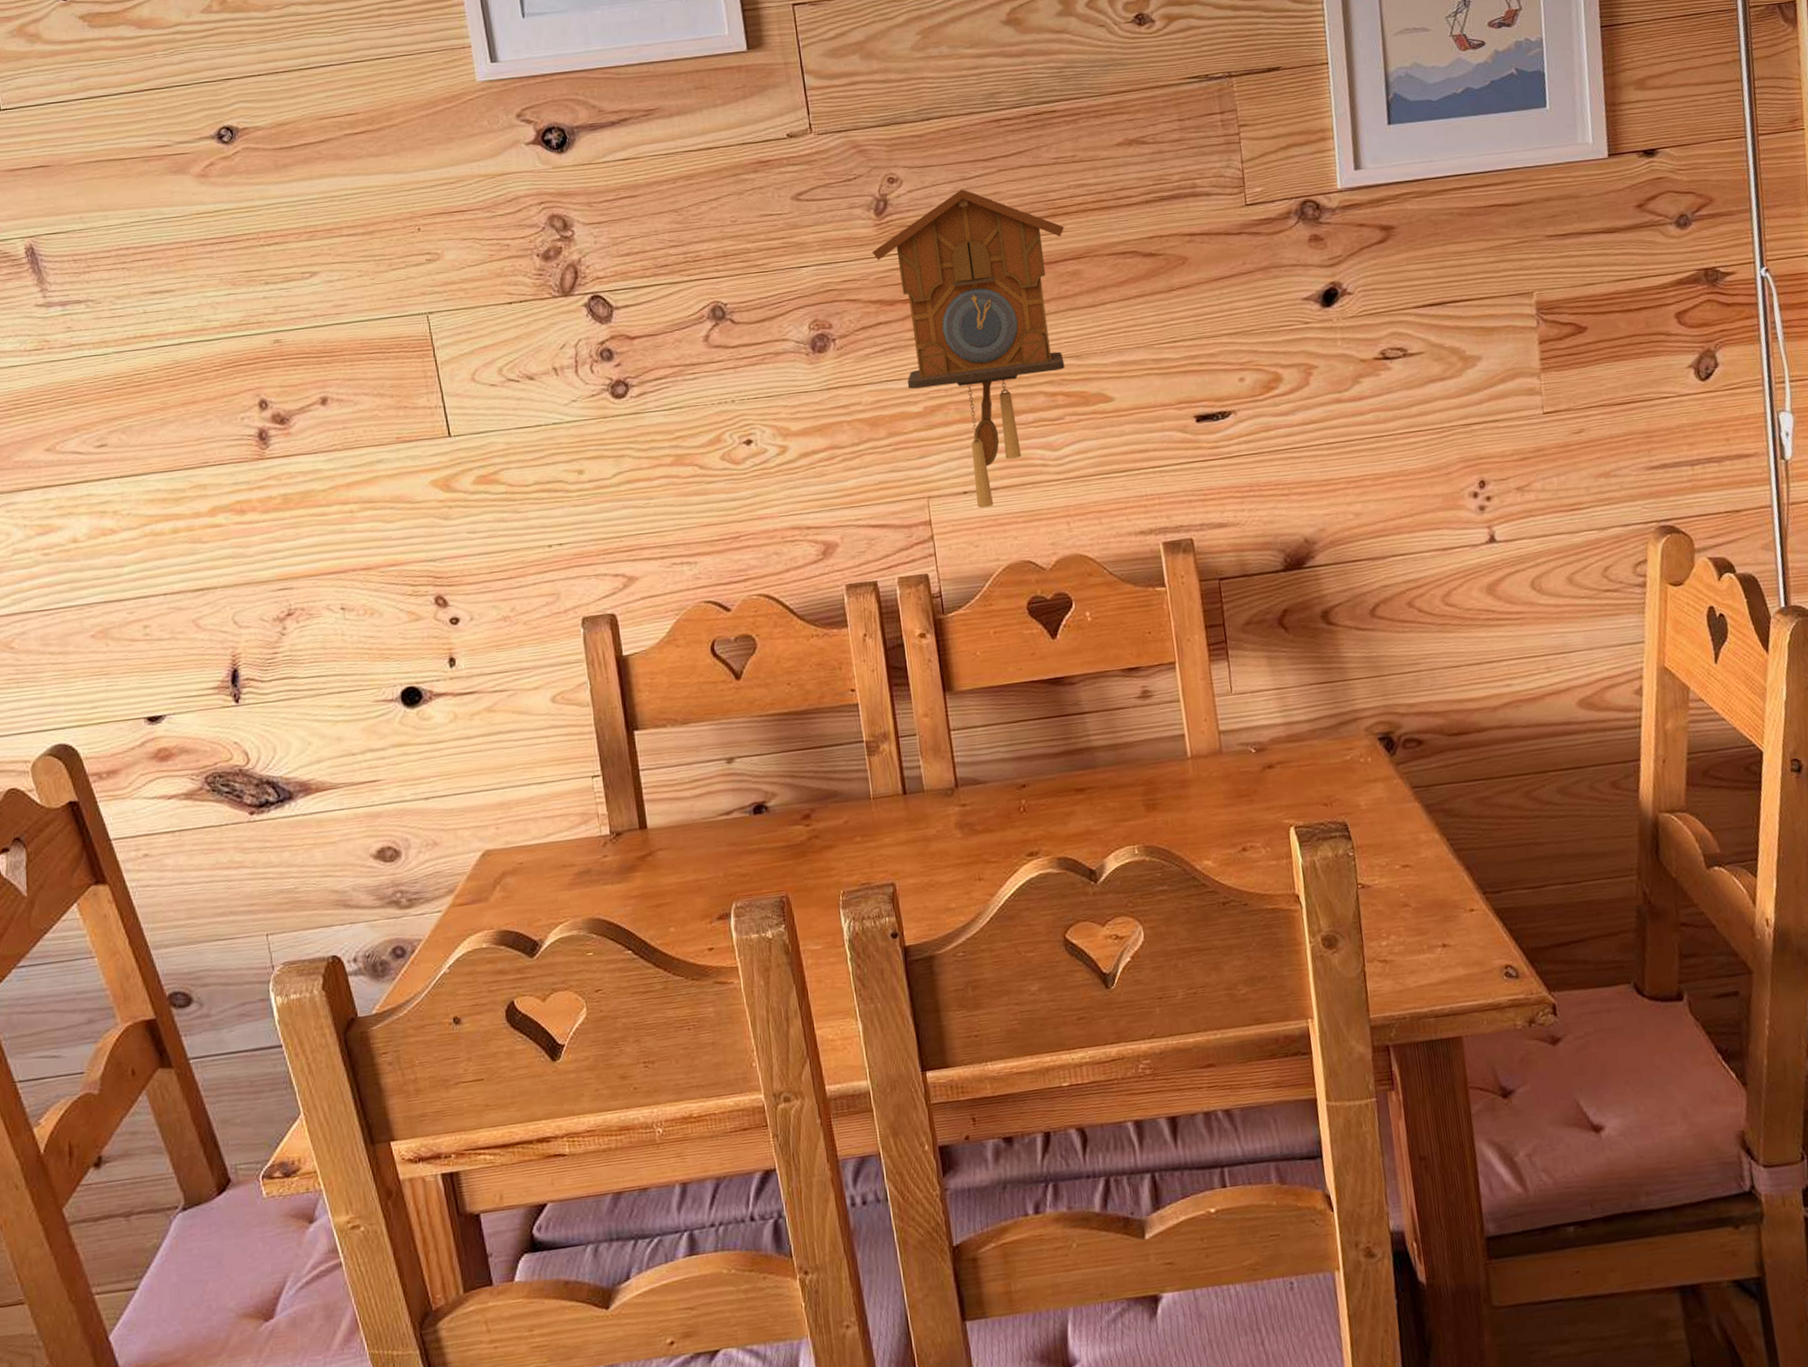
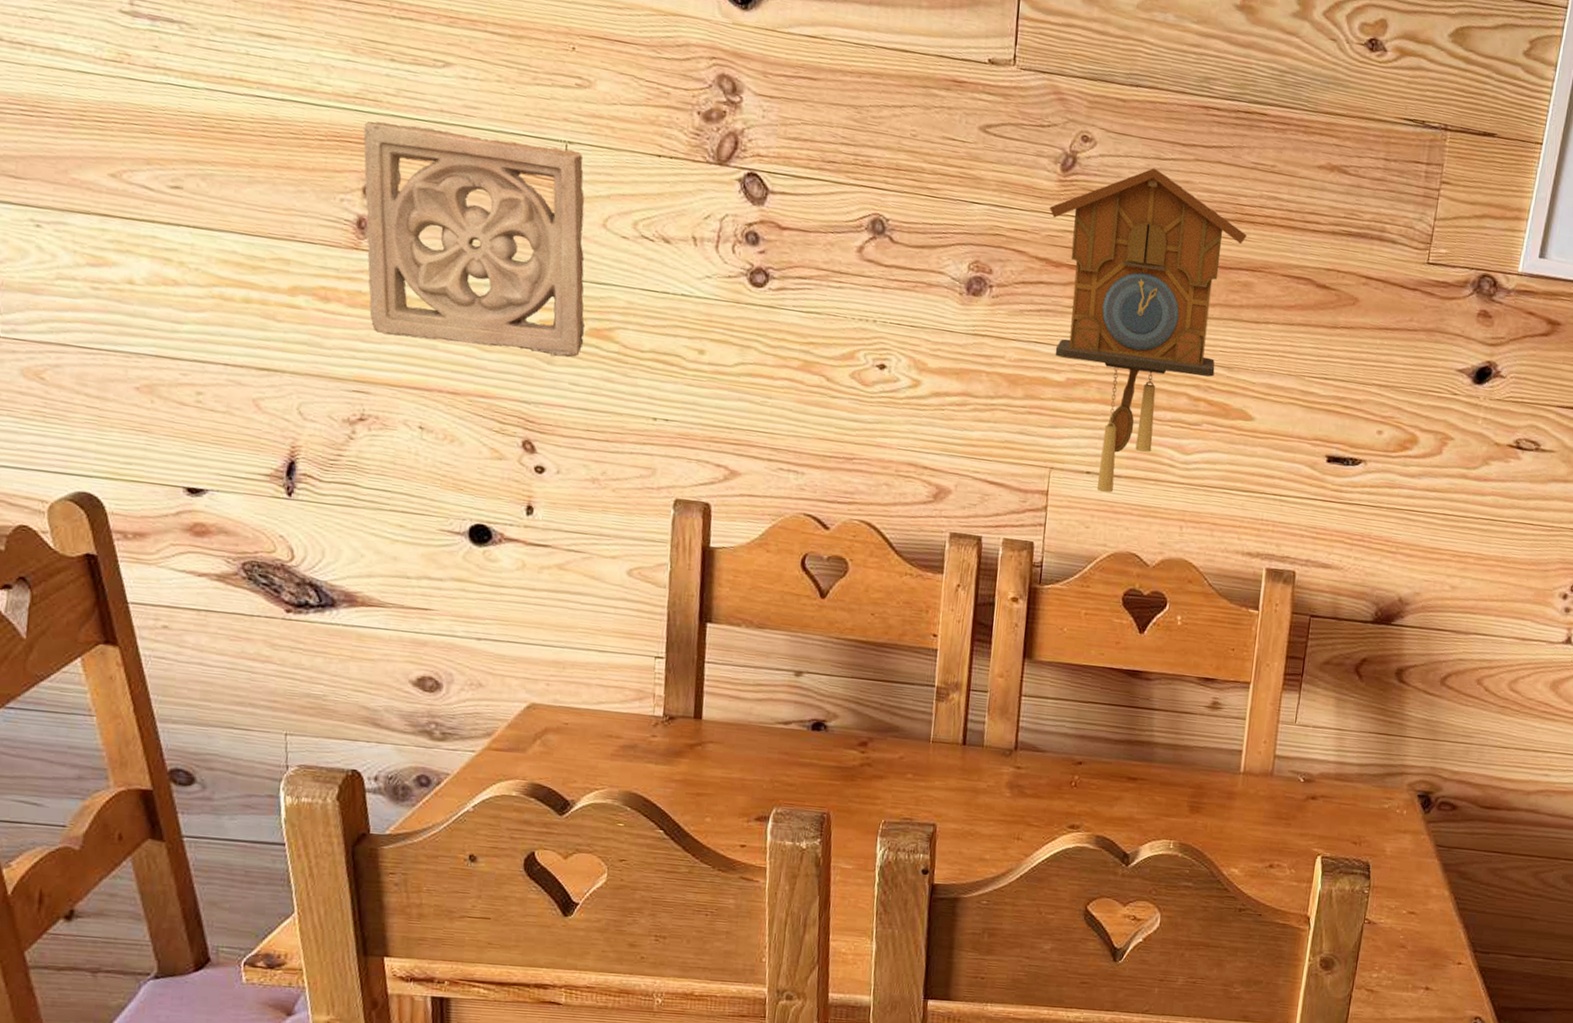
wall ornament: none [251,318,474,531] -> present [363,121,586,358]

